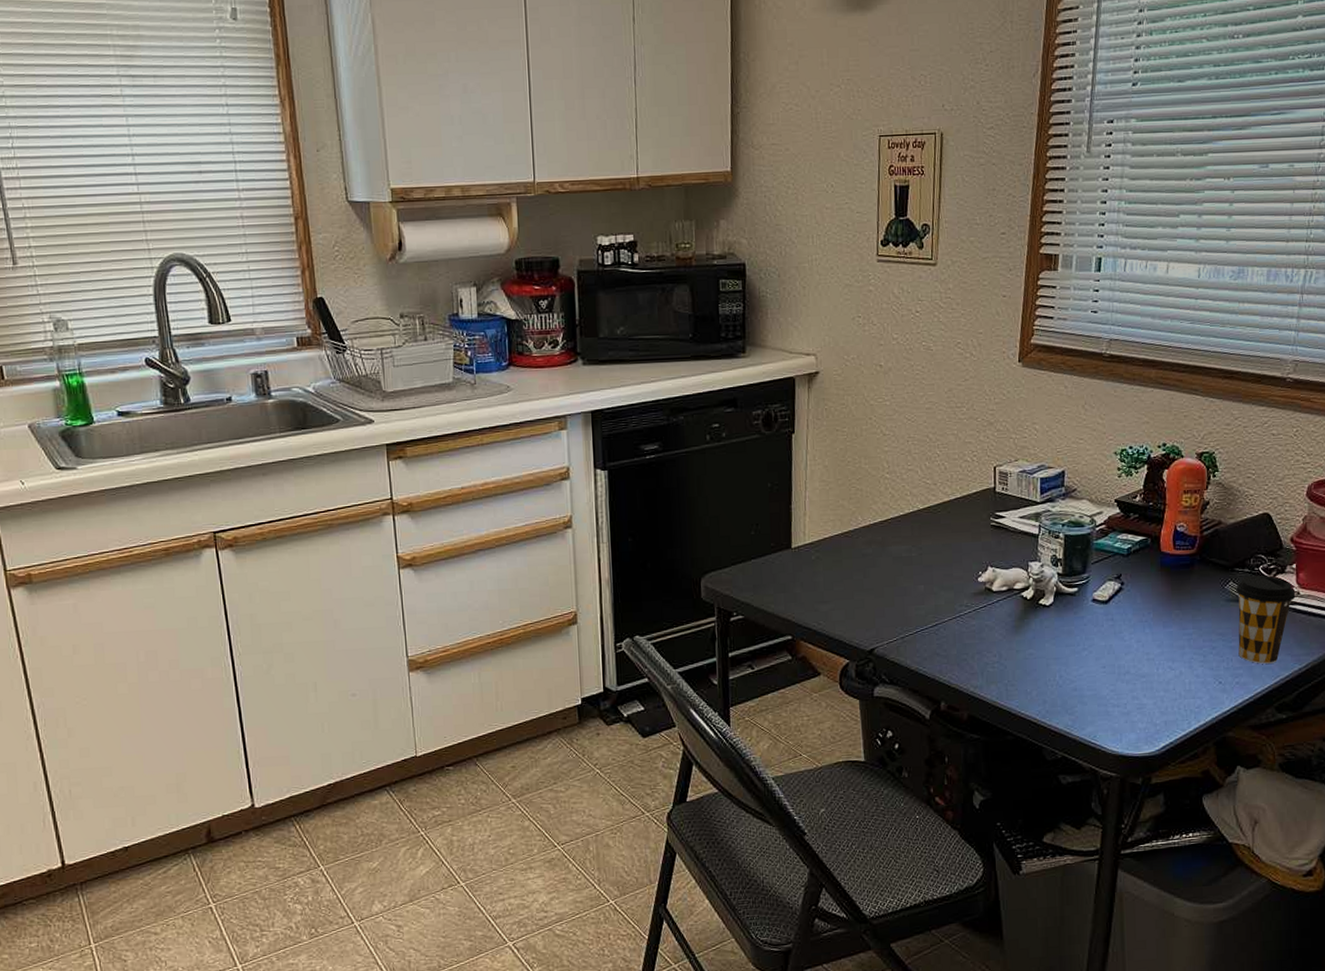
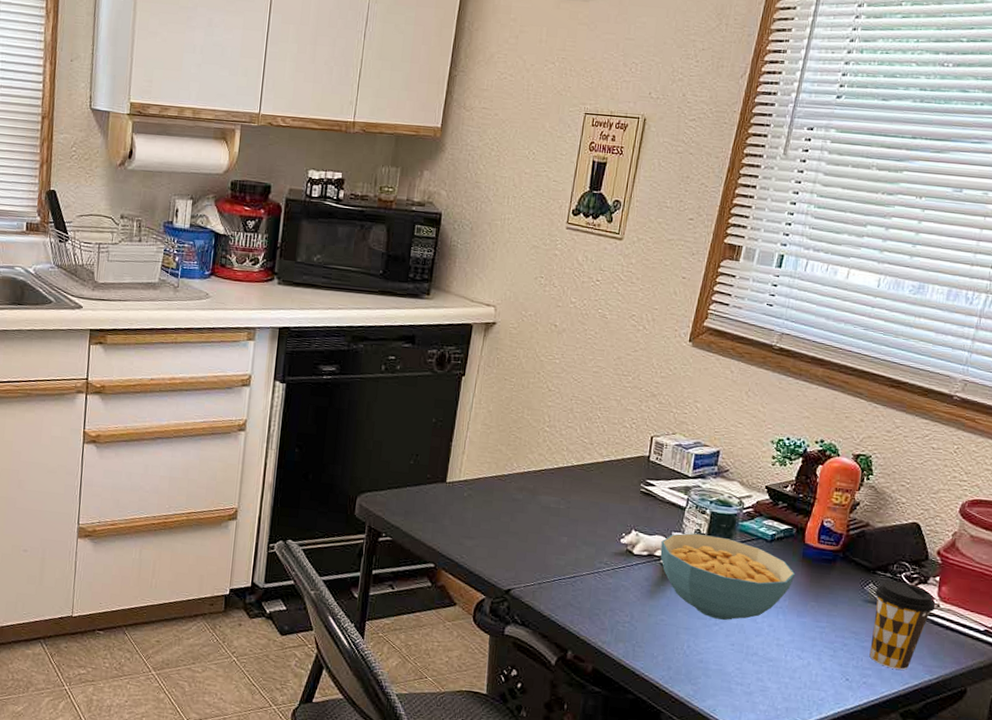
cereal bowl: none [1019,559,1156,644] -> present [660,533,796,620]

